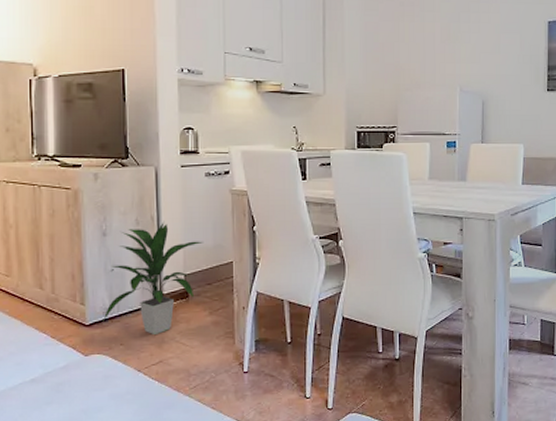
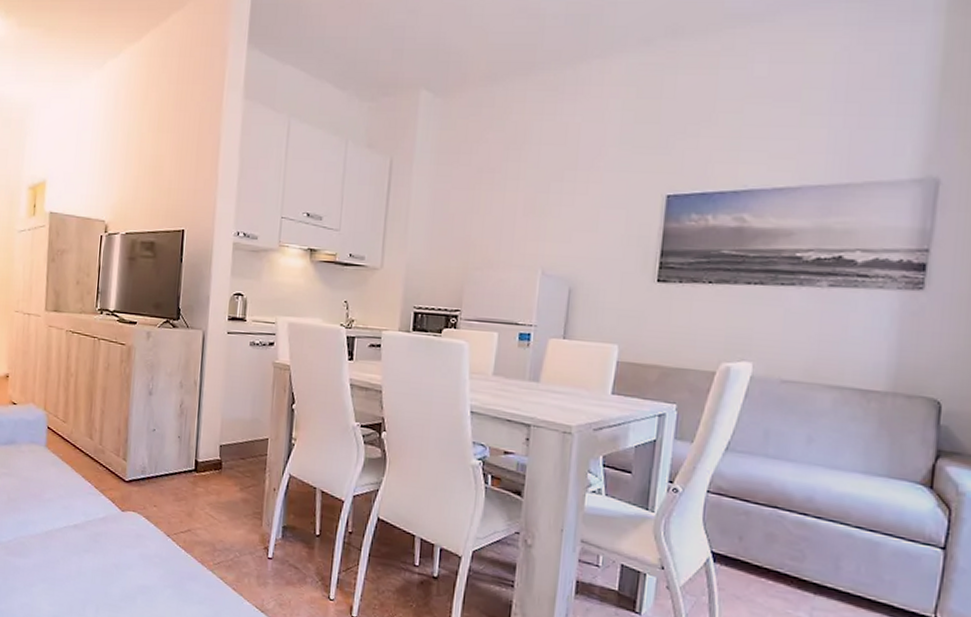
indoor plant: present [103,222,204,334] -> none [141,387,242,502]

